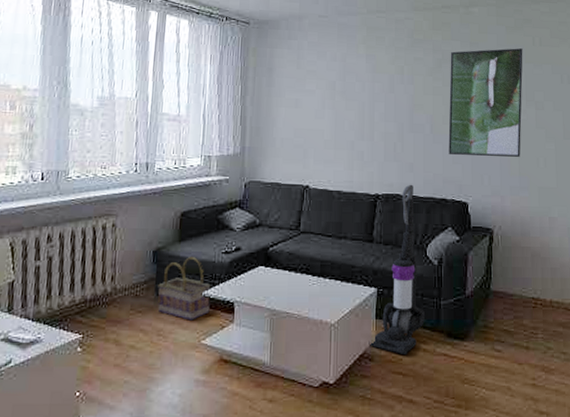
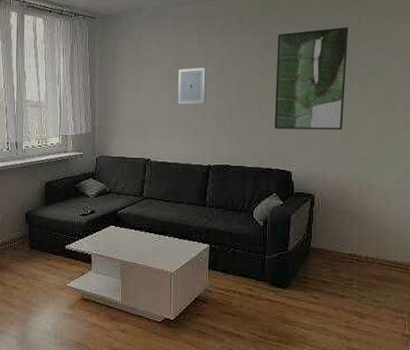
basket: present [157,257,211,321] -> none [31,218,72,268]
wall art: none [342,83,374,125] -> present [178,67,206,105]
vacuum cleaner: present [368,184,424,356] -> none [203,156,251,300]

